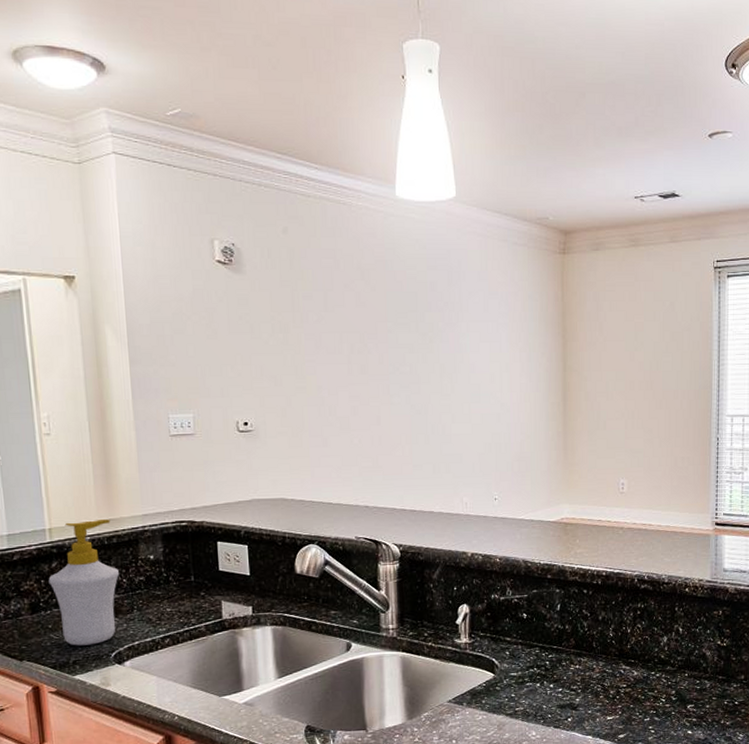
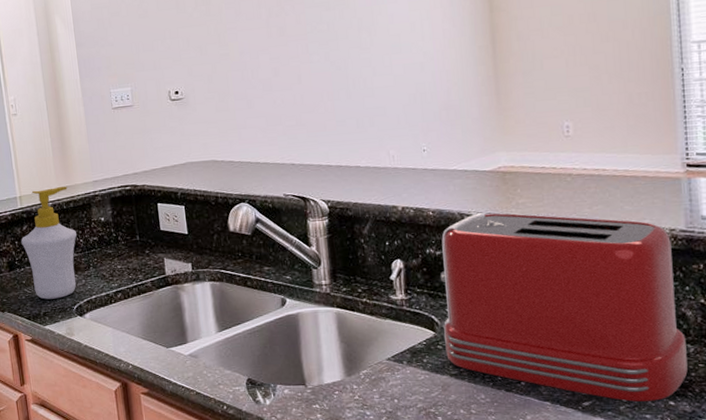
toaster: none [502,561,704,733] -> present [440,213,688,402]

